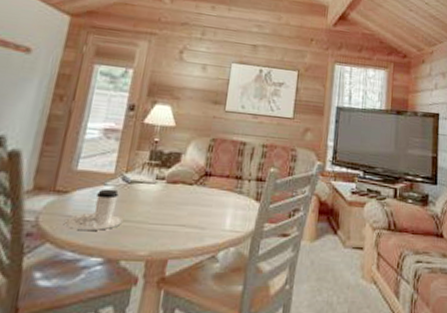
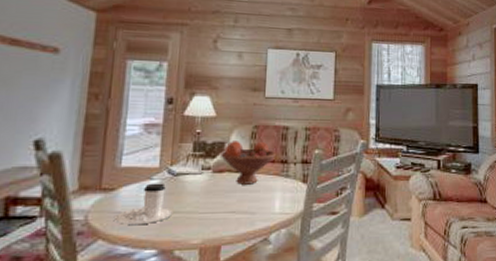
fruit bowl: none [176,152,232,199] -> present [221,141,277,185]

